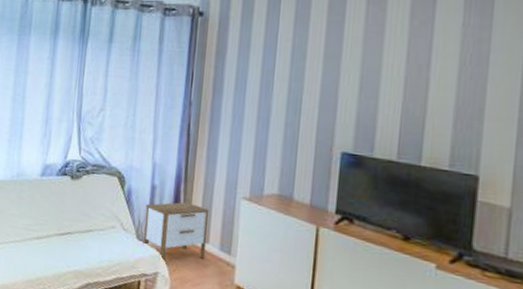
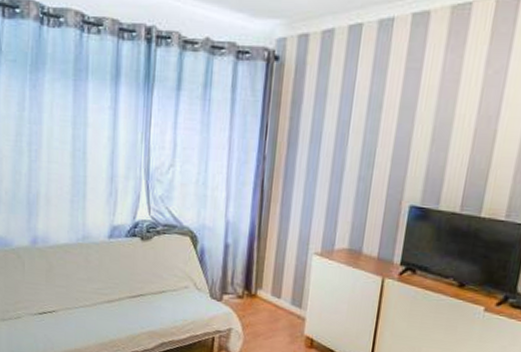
nightstand: present [142,201,210,263] -> none [216,259,282,319]

